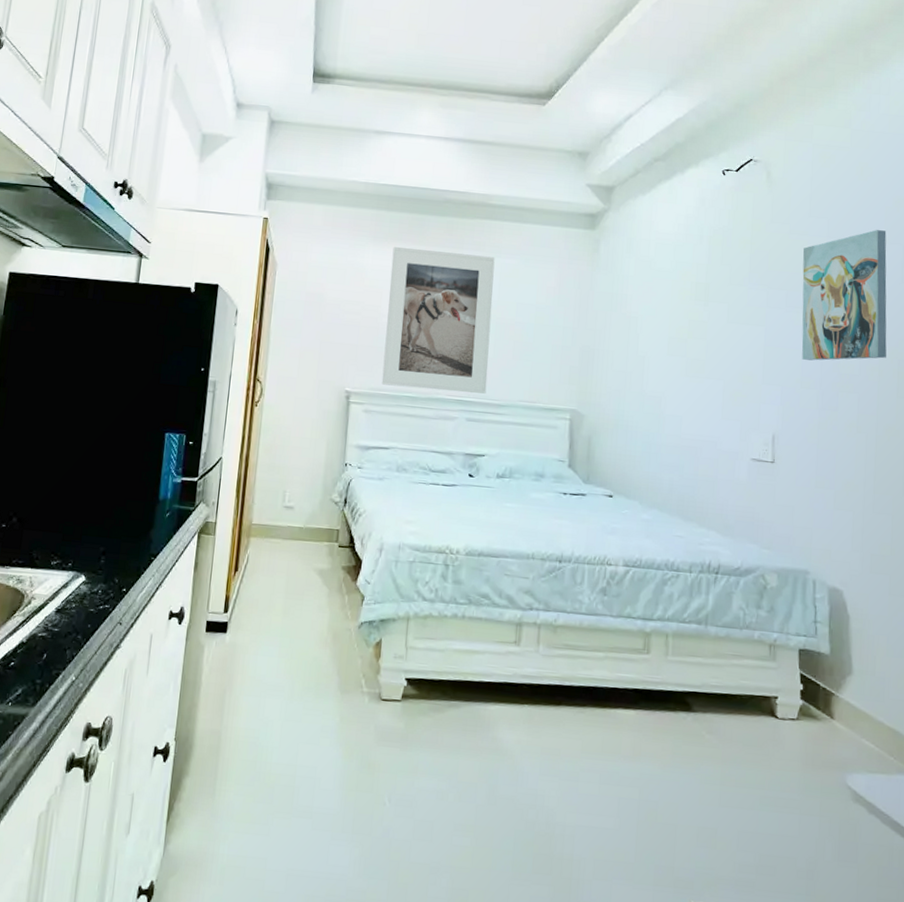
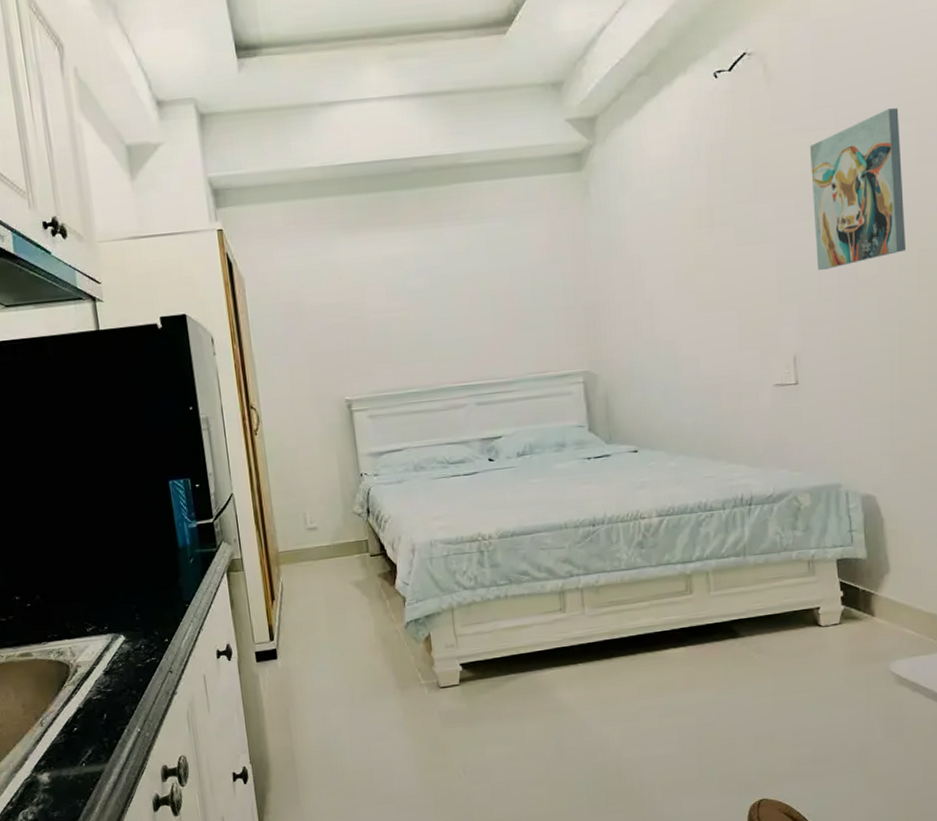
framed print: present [381,246,495,394] -> none [366,224,493,386]

